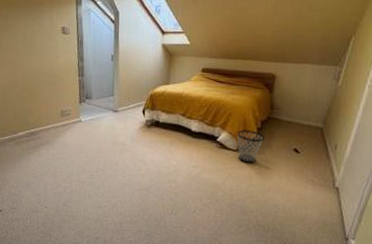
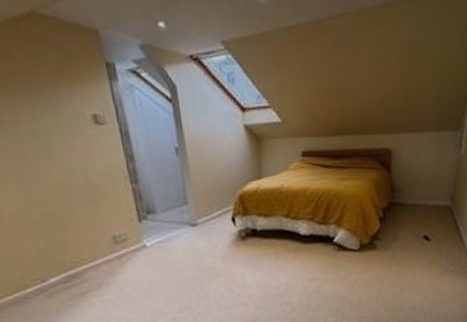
wastebasket: present [237,130,265,164] -> none [357,222,390,264]

